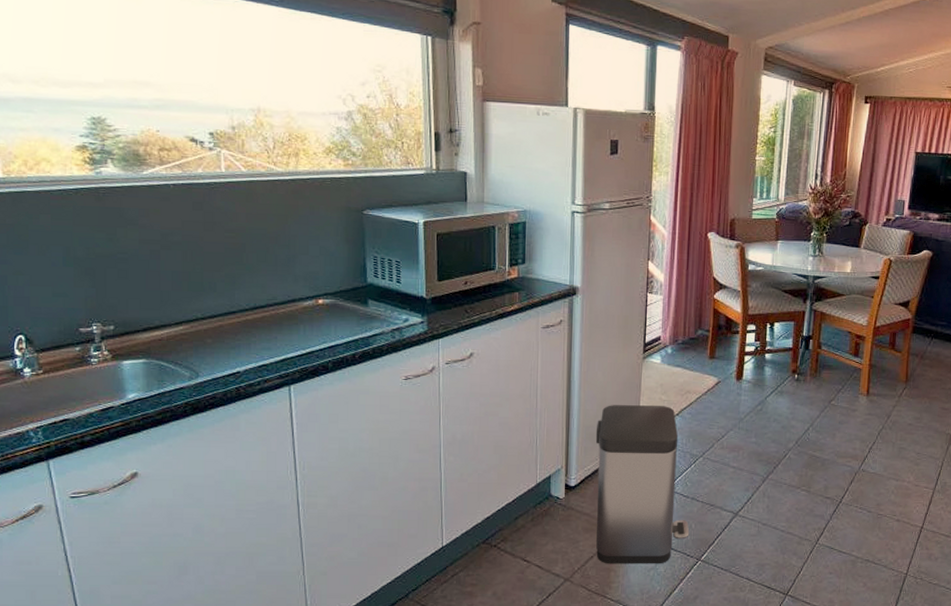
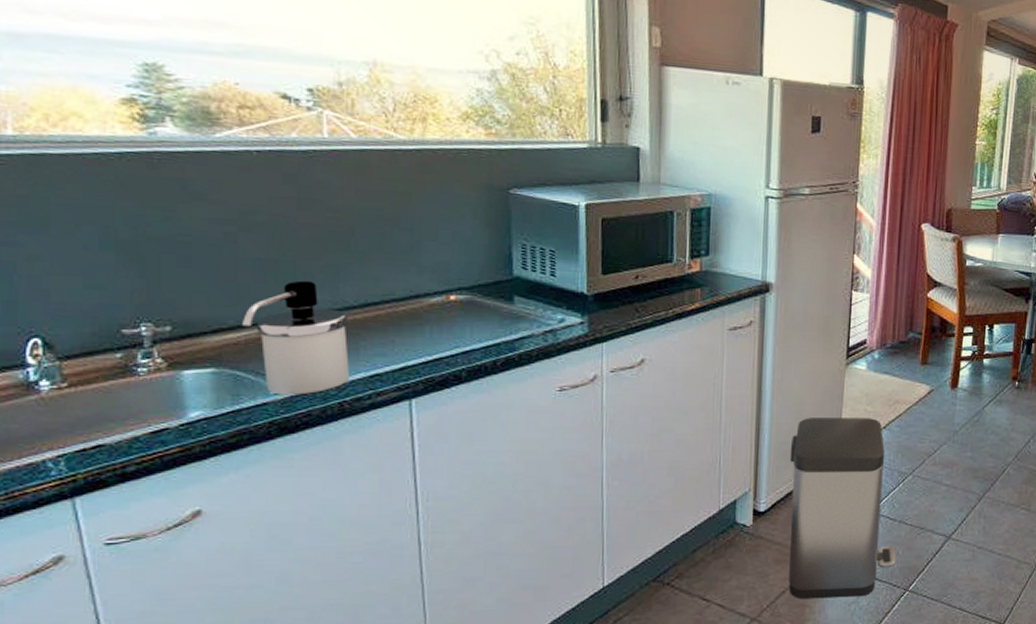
soap dispenser: none [164,288,244,382] -> present [241,280,351,396]

